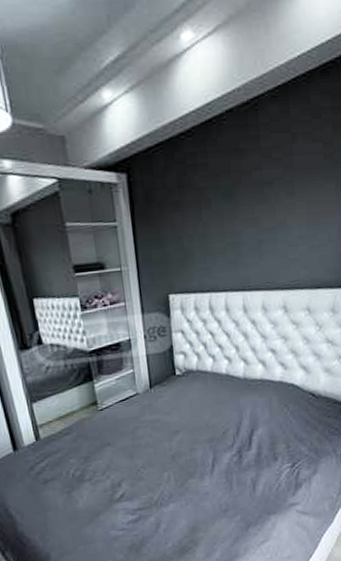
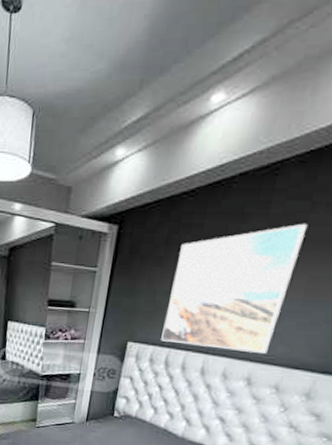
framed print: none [193,153,294,287] -> present [161,223,308,354]

